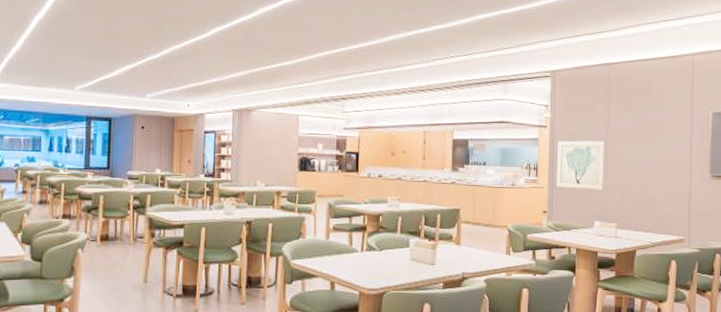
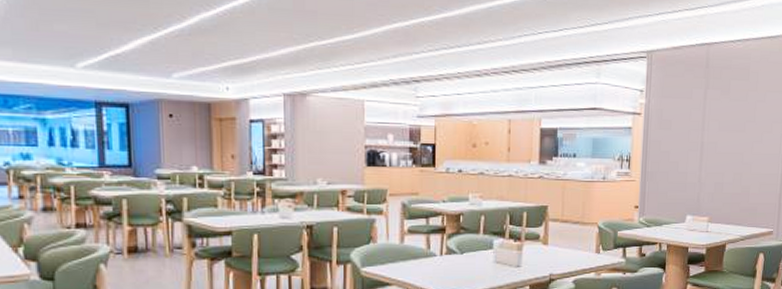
wall art: present [557,140,605,190] -> none [649,129,701,182]

